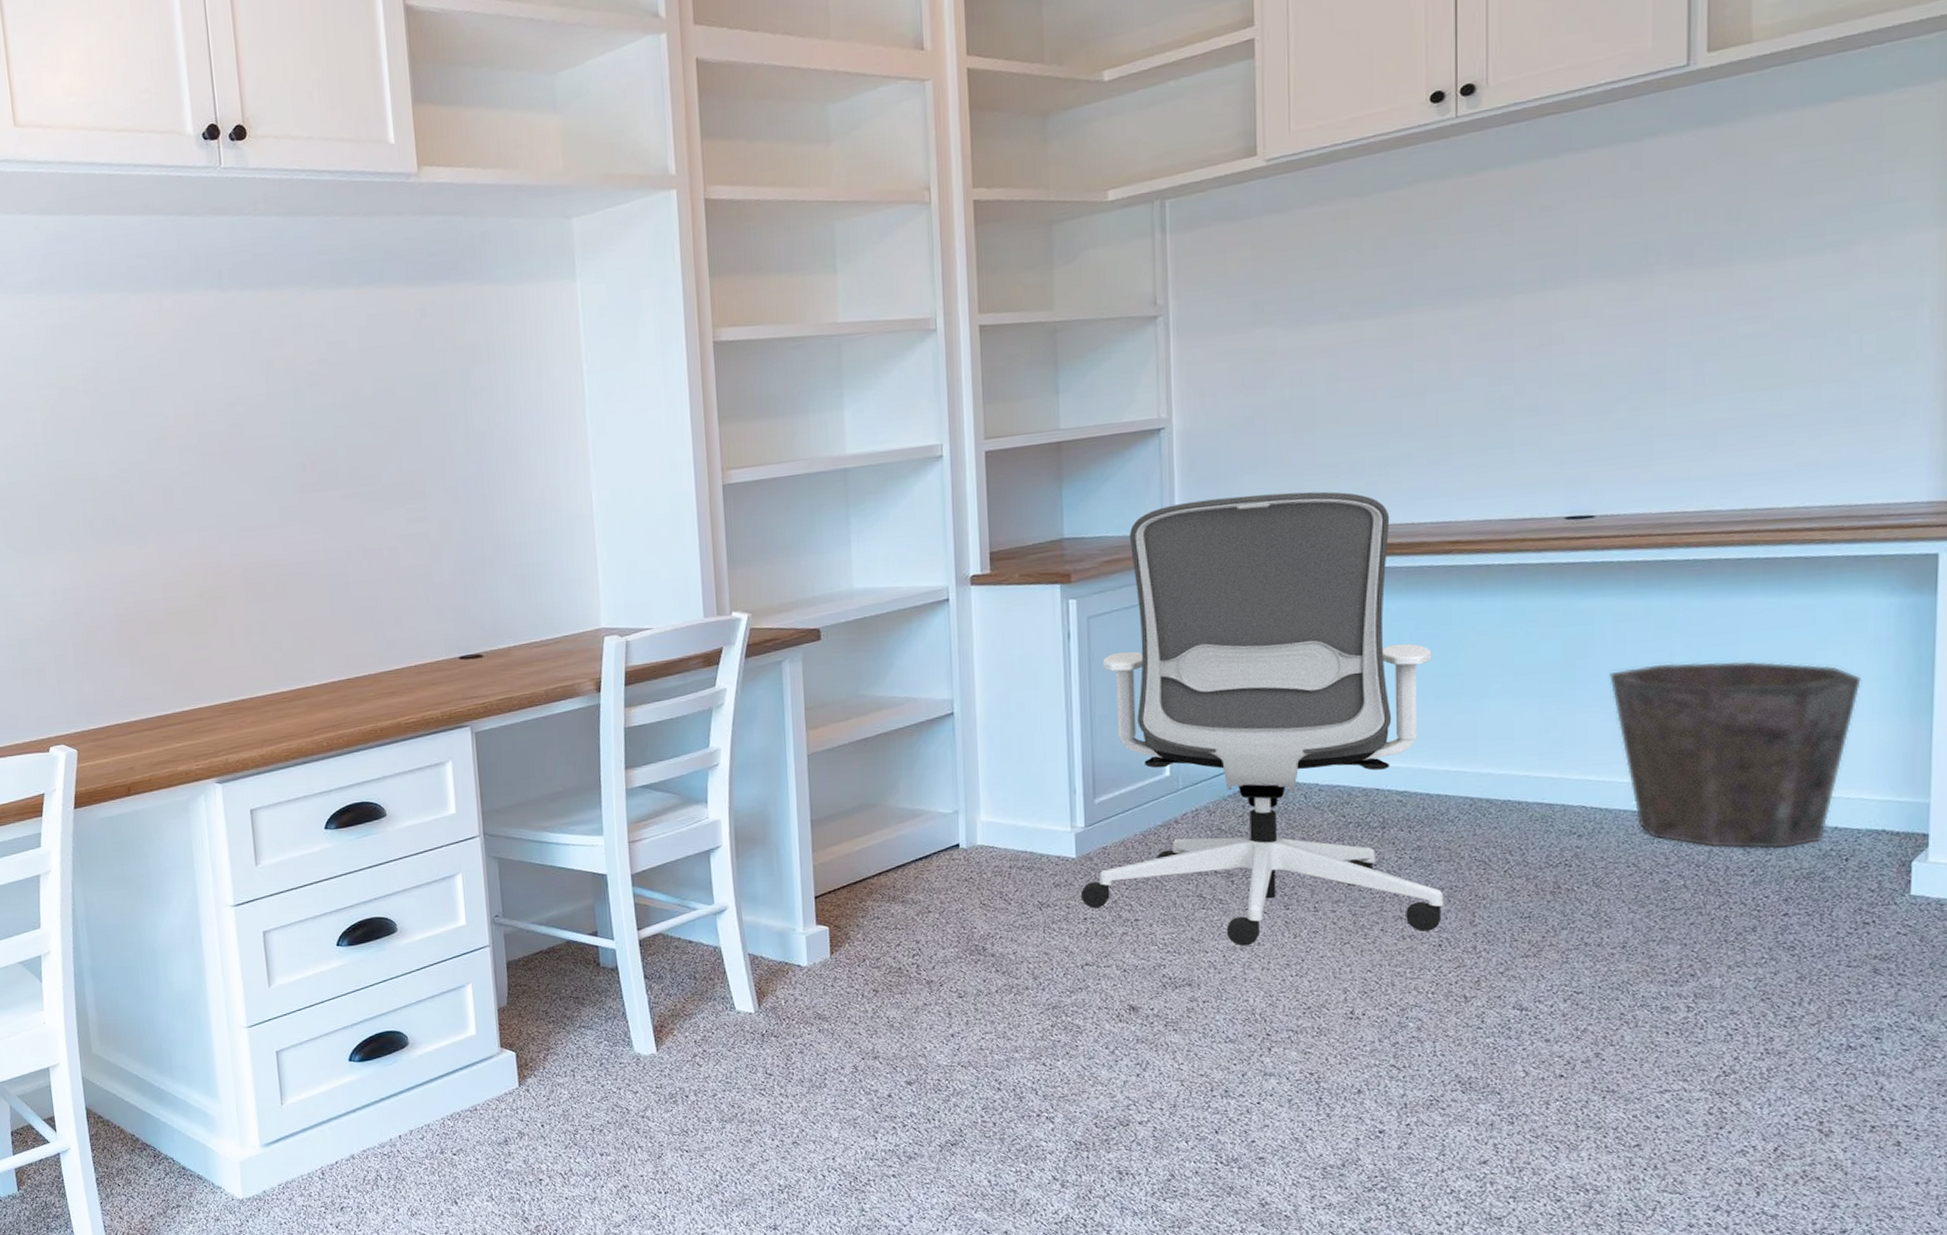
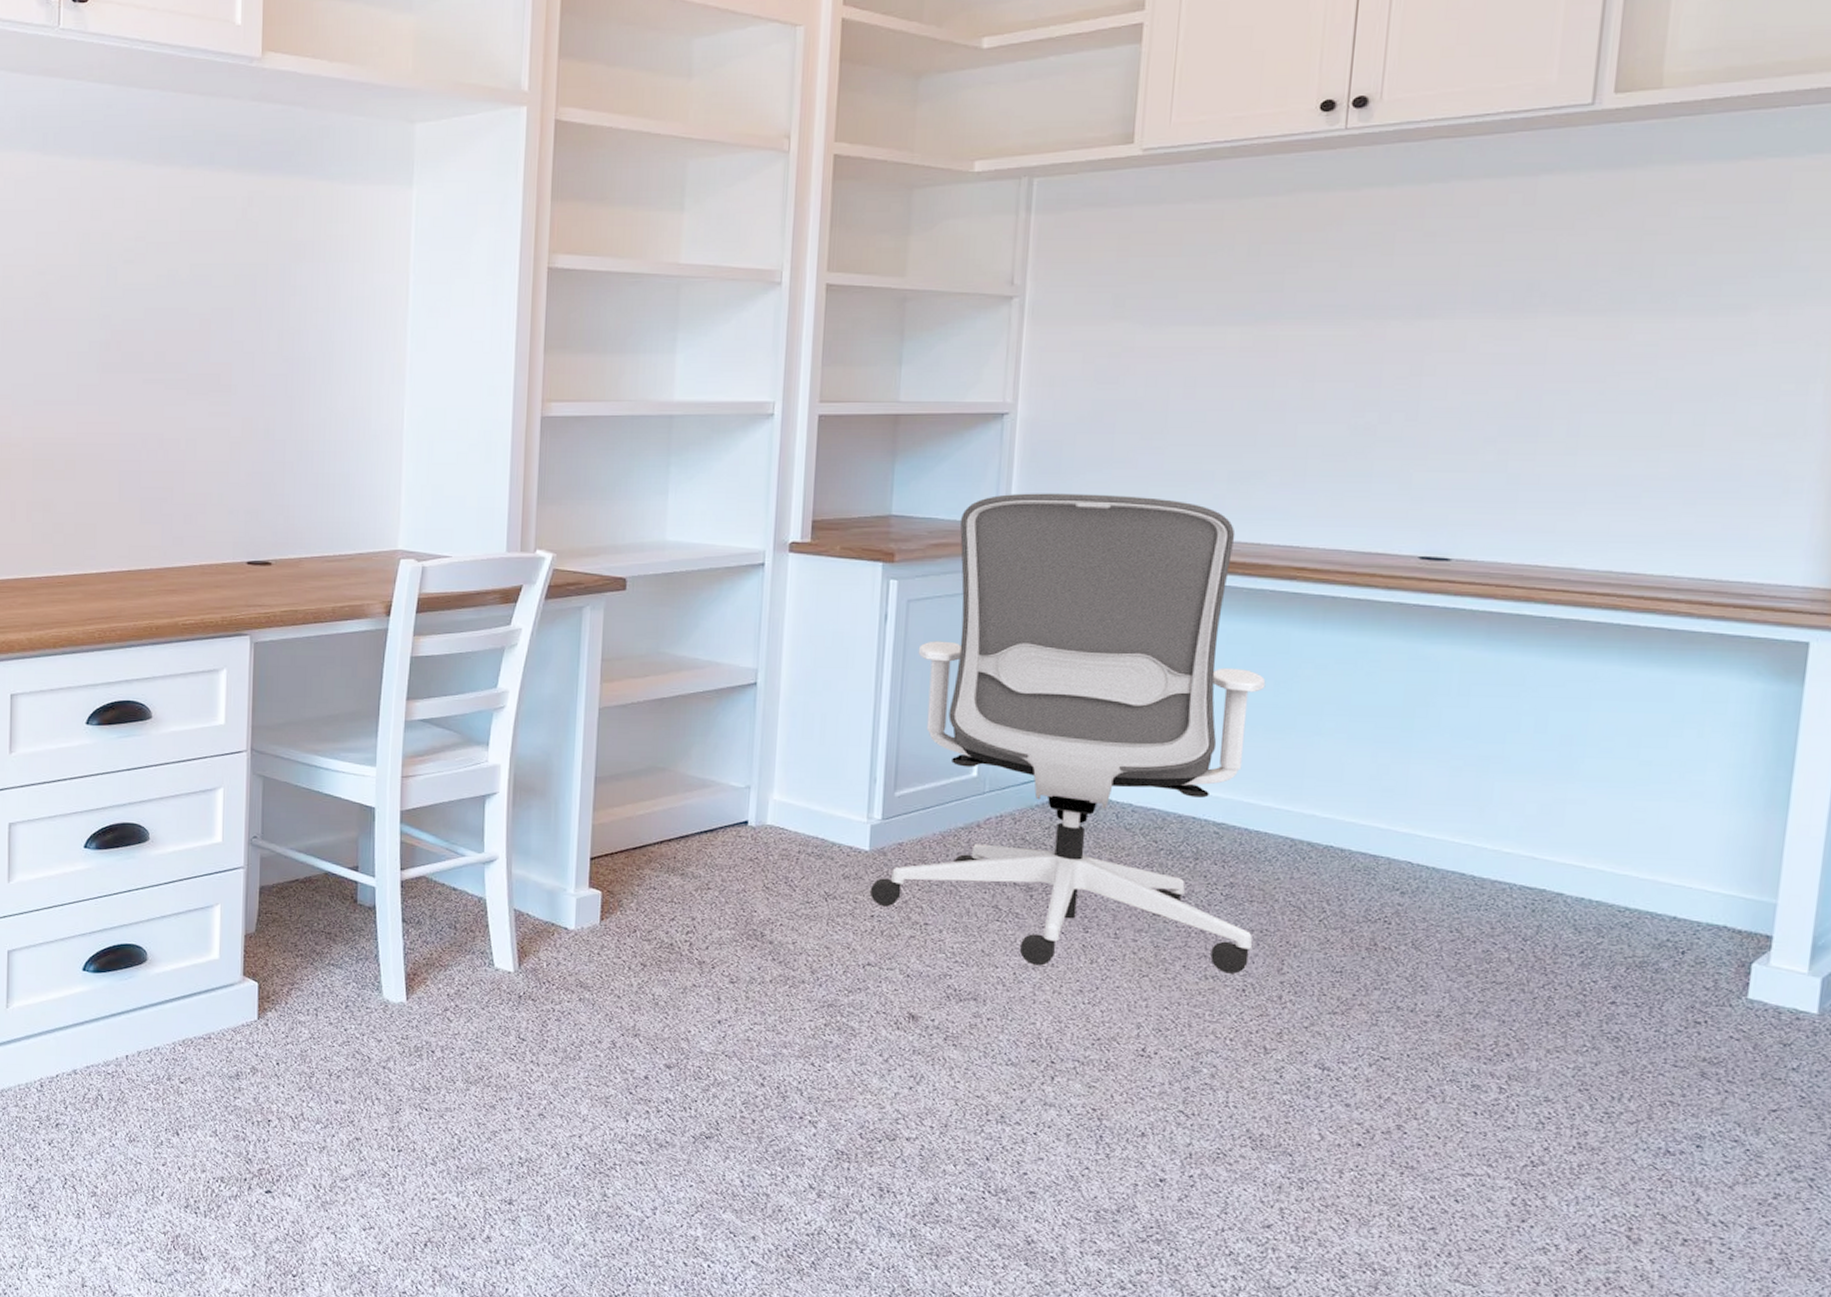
waste bin: present [1609,661,1861,849] -> none [1449,722,1716,932]

